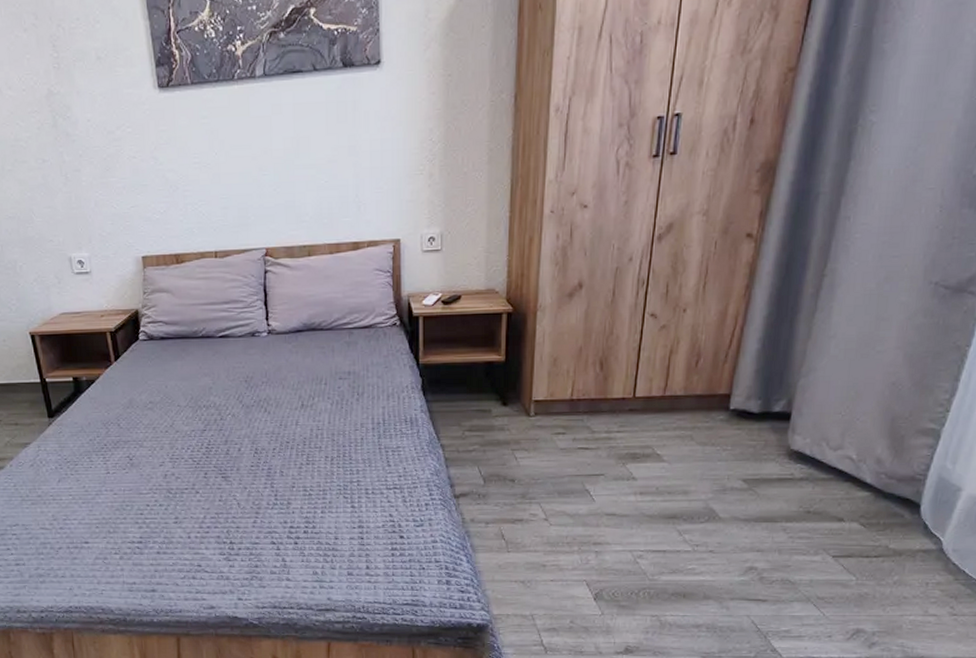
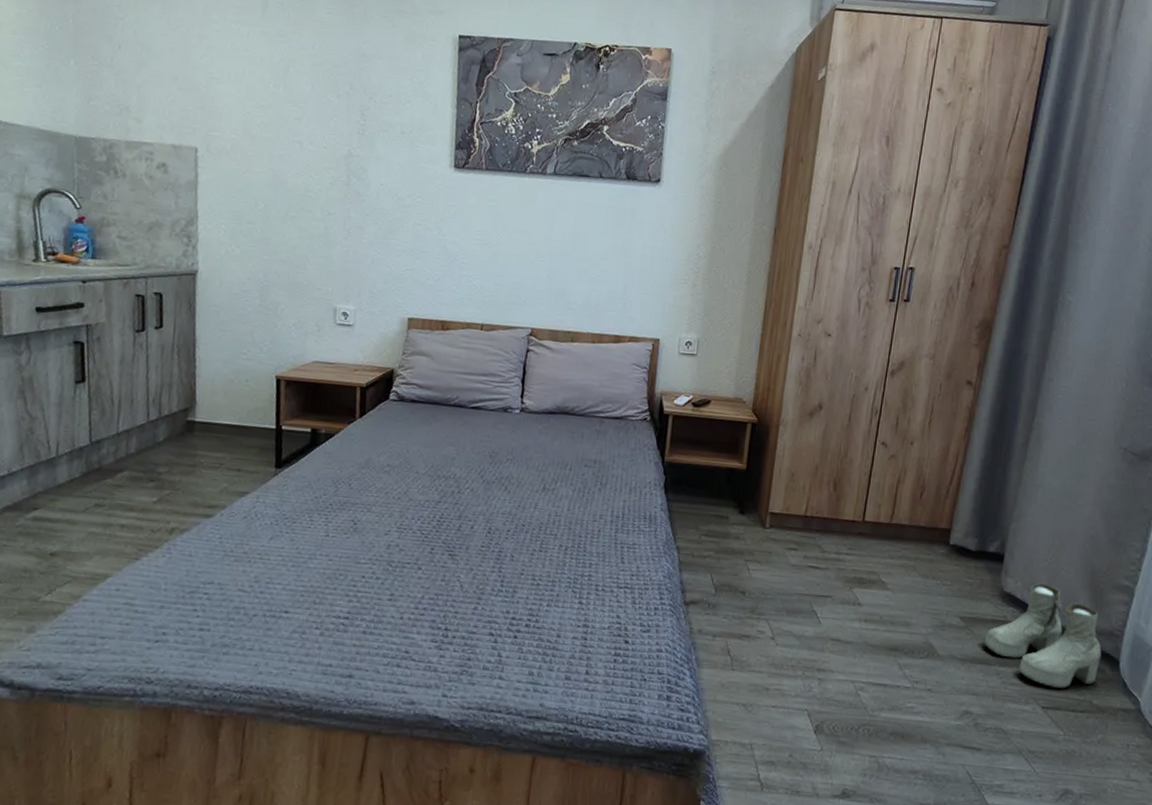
boots: none [769,437,901,537] -> present [984,583,1102,689]

